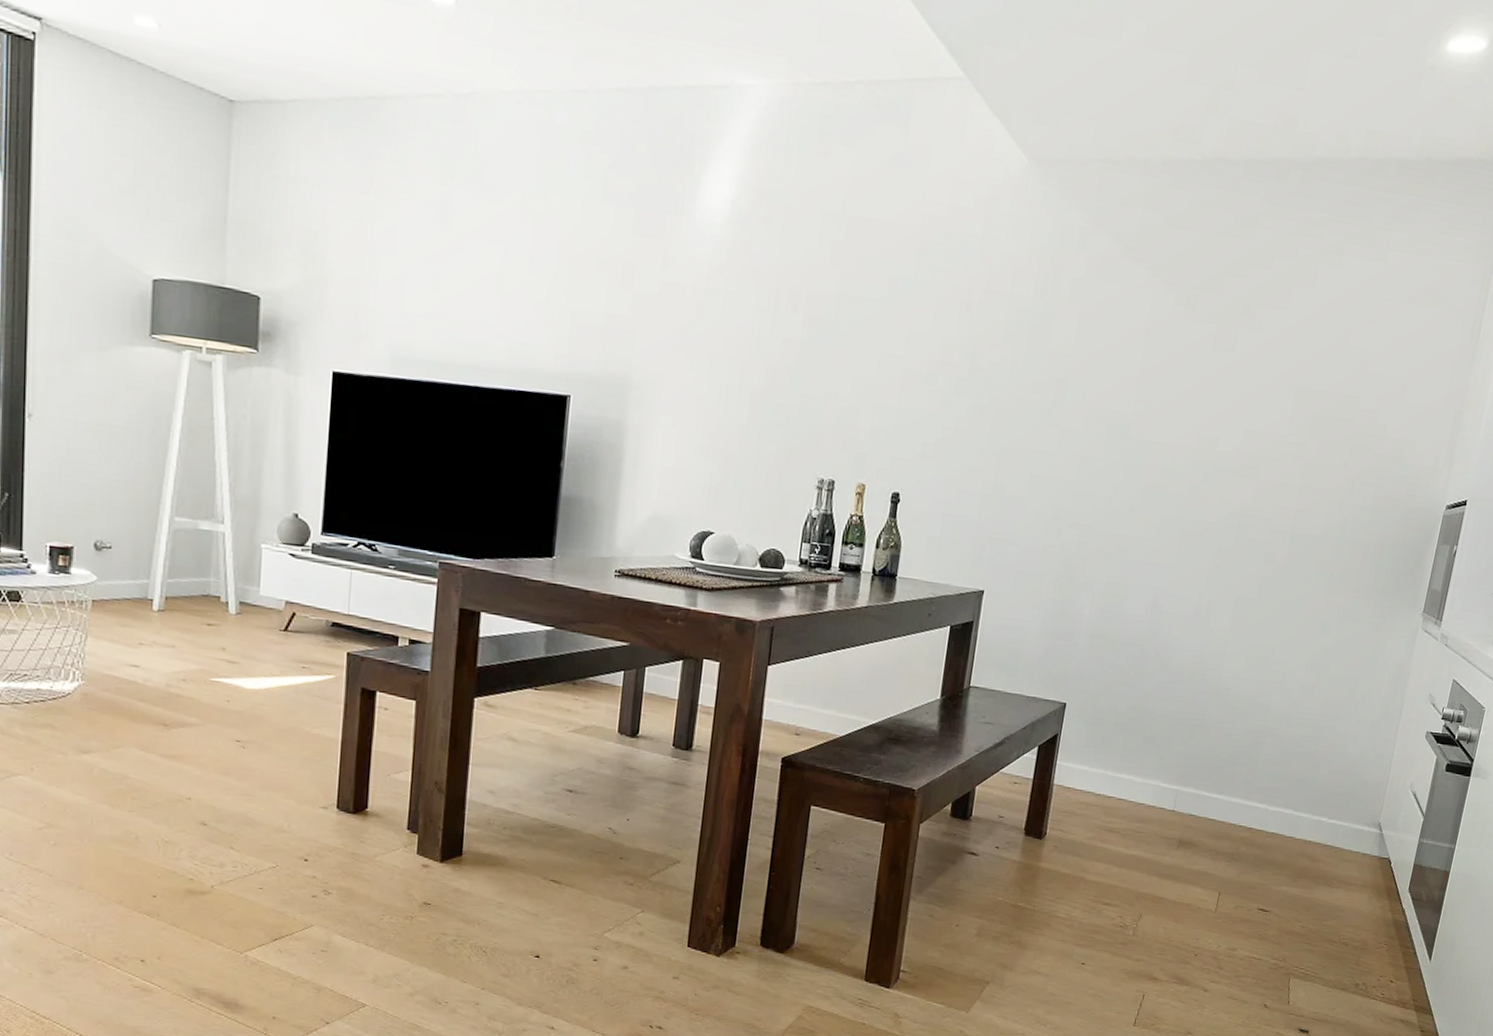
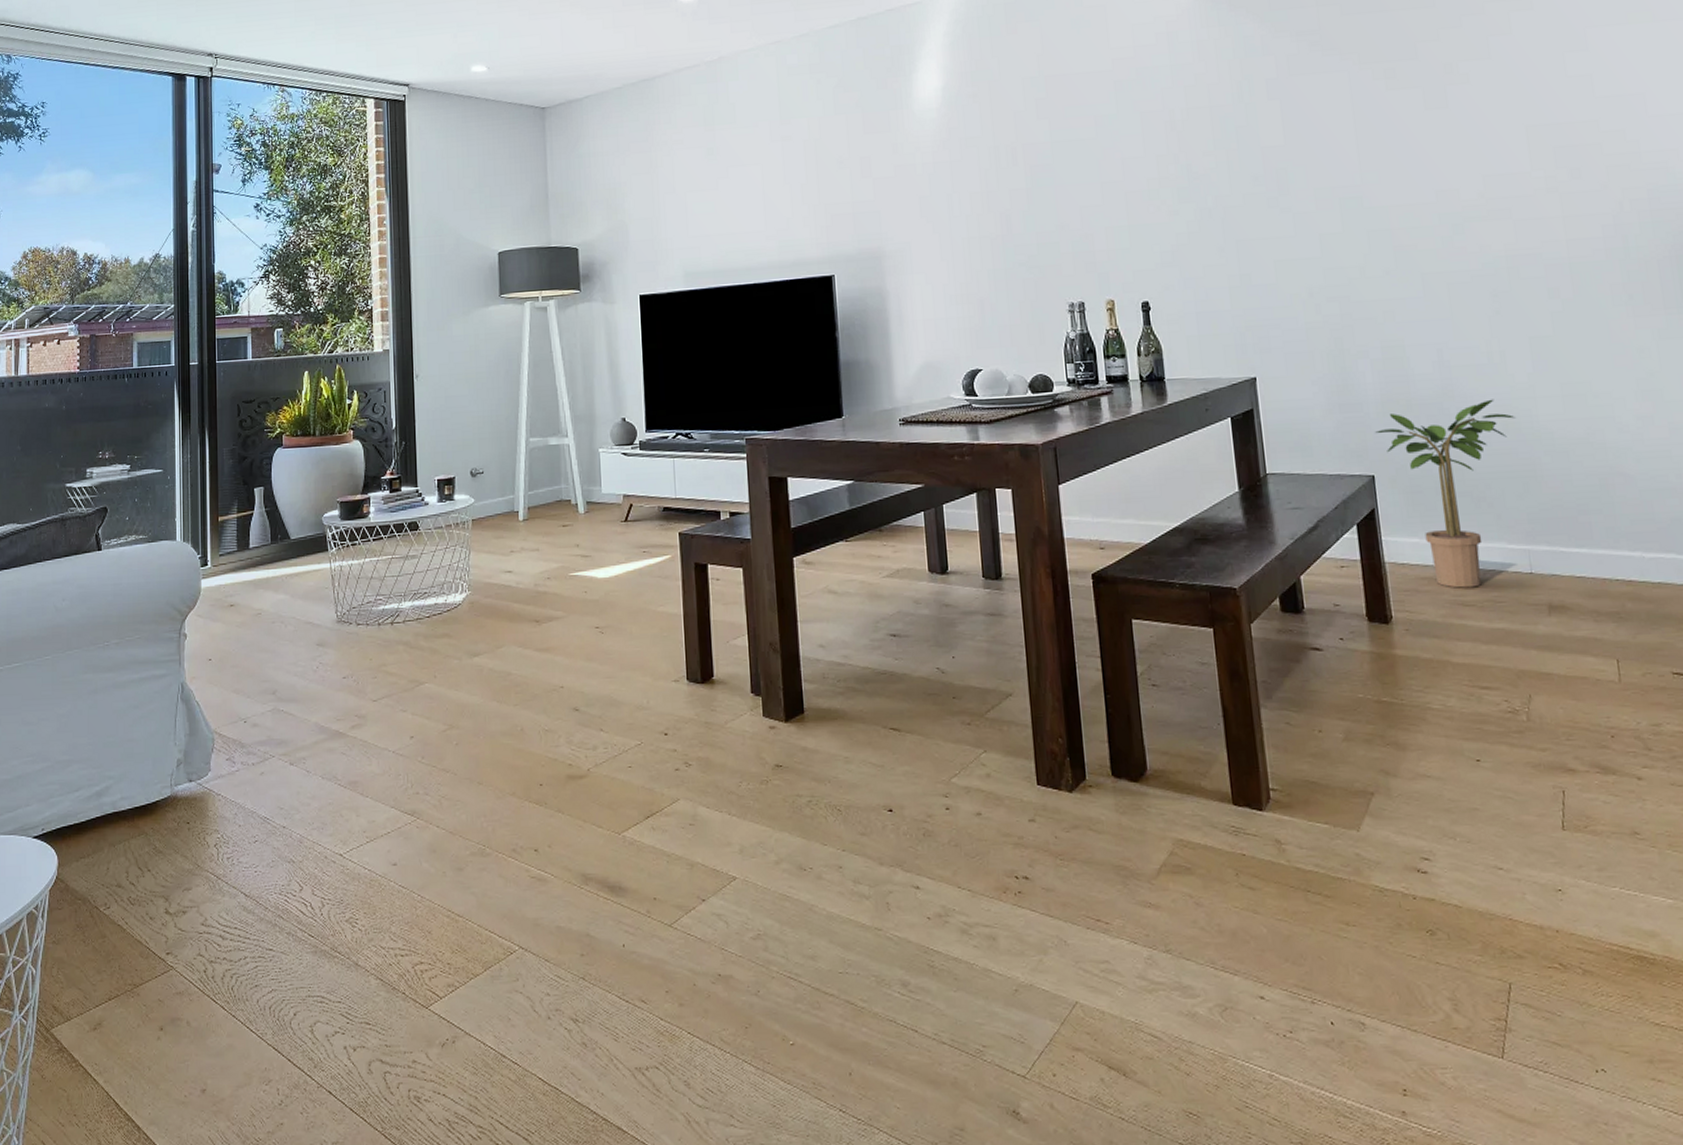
potted plant: none [1078,648,1203,817] -> present [1375,399,1515,588]

